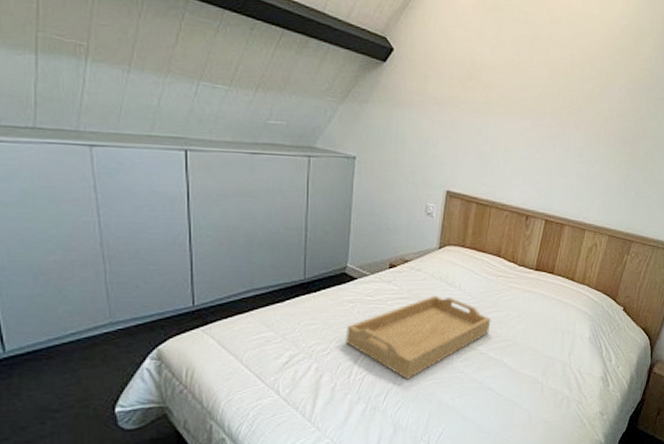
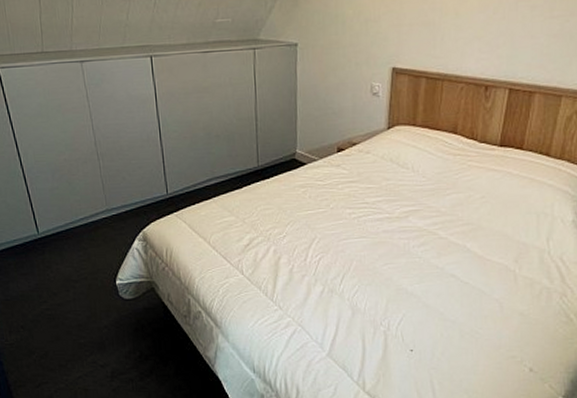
serving tray: present [345,295,491,380] -> none [299,178,450,264]

